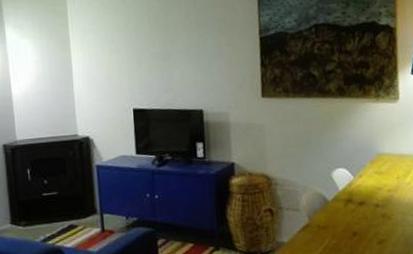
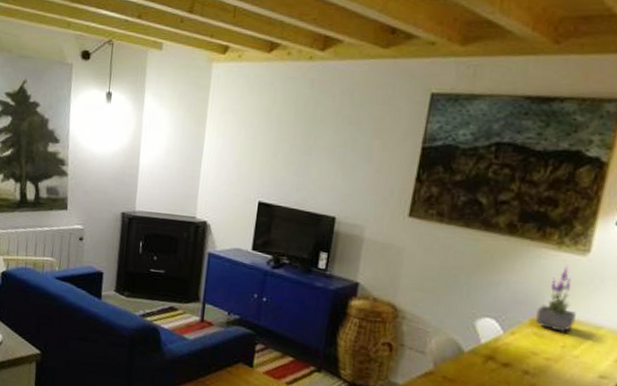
potted plant: none [372,112,402,167] -> present [535,265,577,333]

